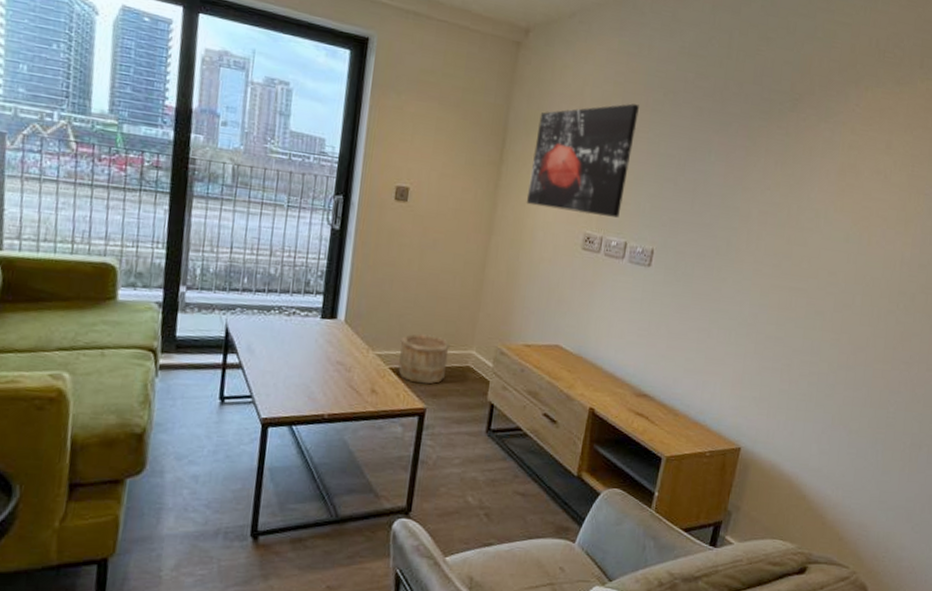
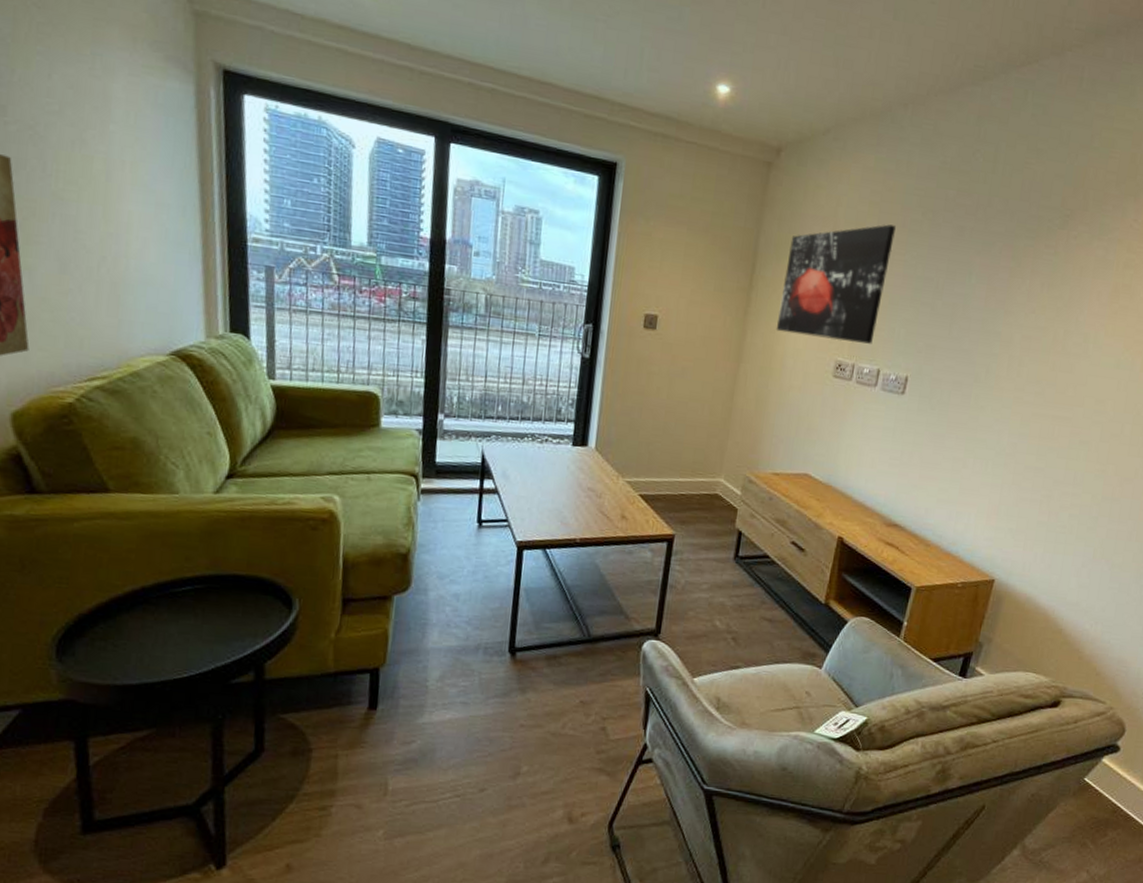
wooden bucket: present [398,332,451,385] -> none [647,460,699,511]

